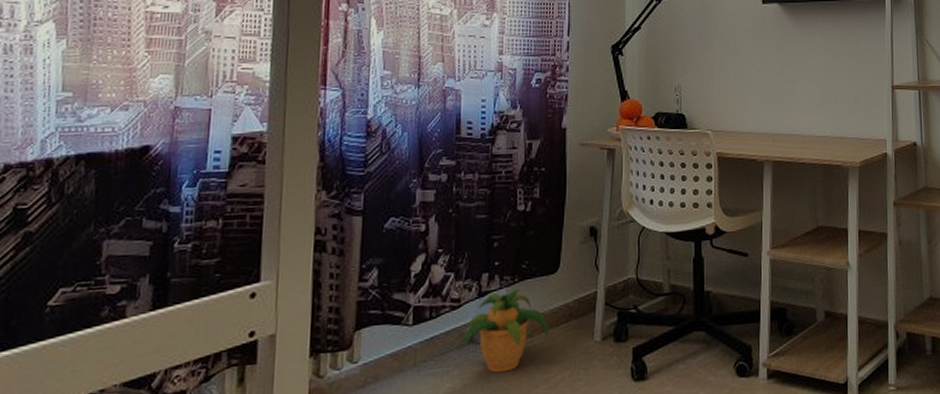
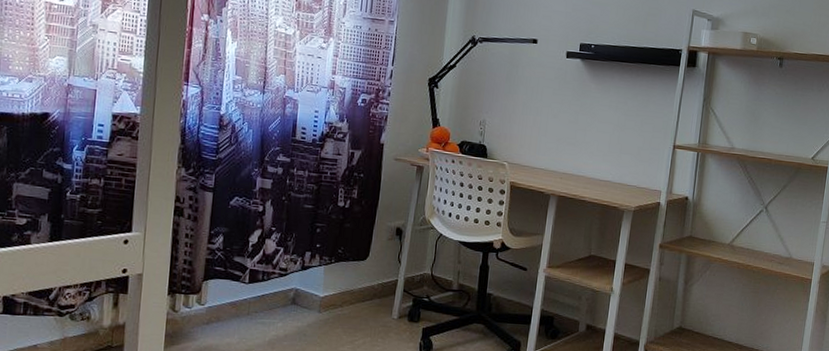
potted plant: present [462,288,548,373] -> none [286,267,356,331]

